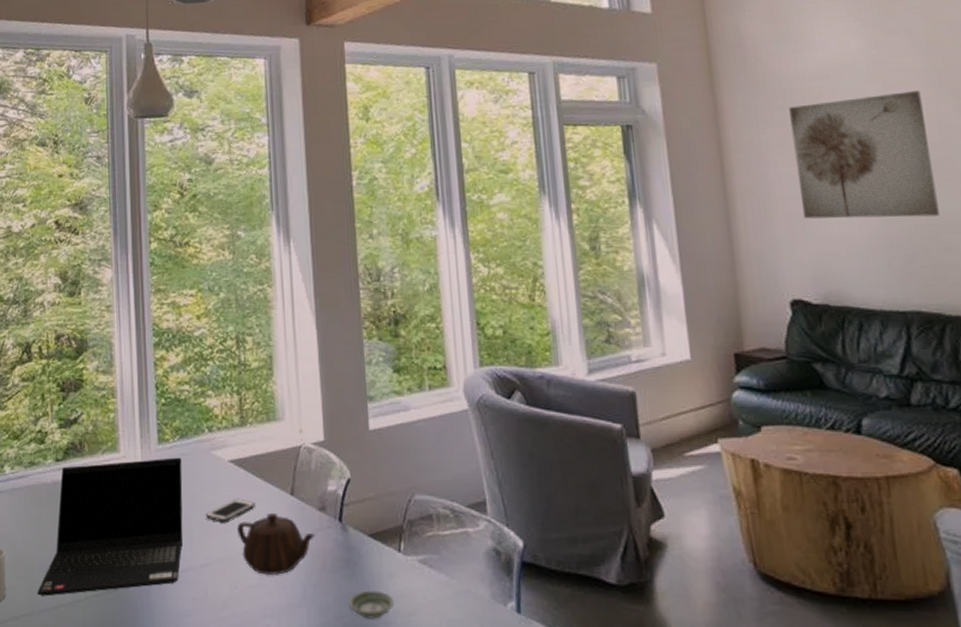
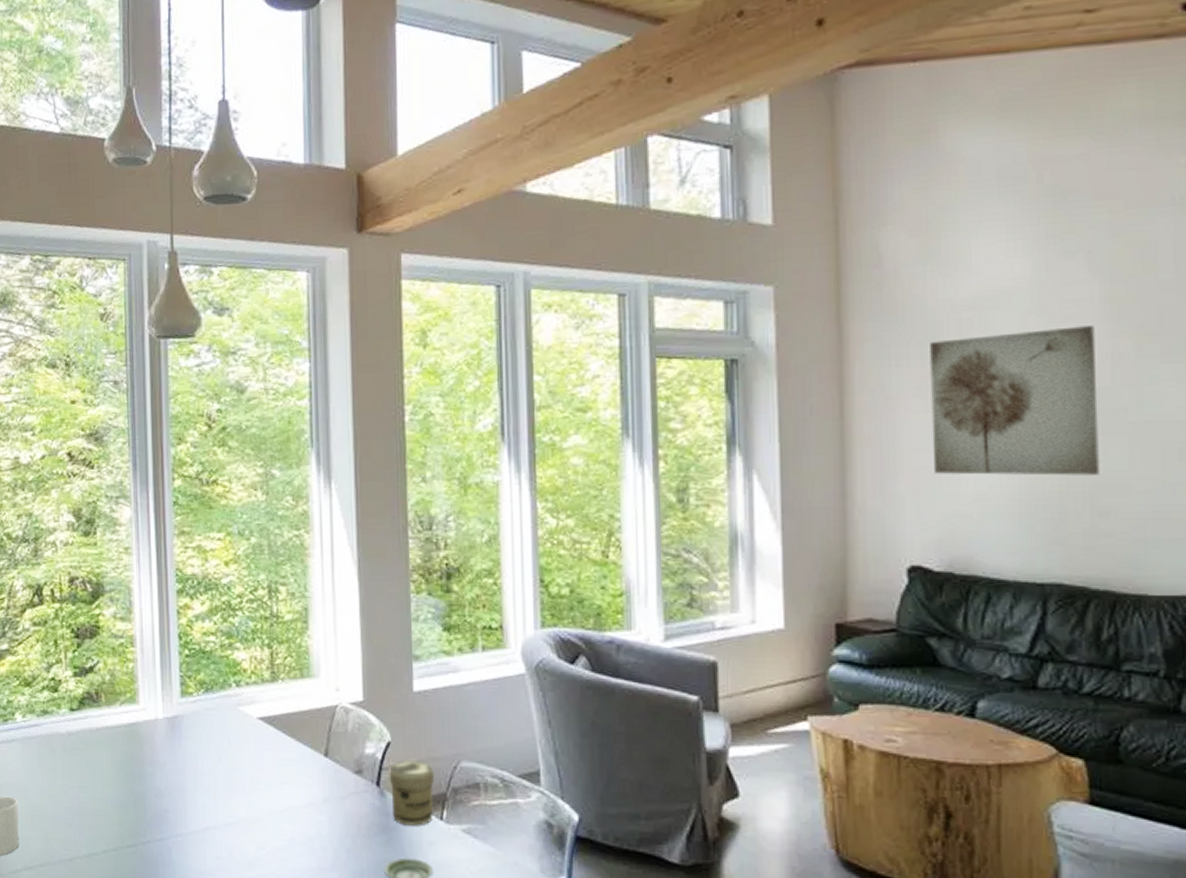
laptop computer: present [37,457,183,596] -> none [51,712,207,848]
cell phone: present [205,498,256,523] -> none [231,757,286,782]
teapot: present [237,512,316,576] -> none [266,773,351,838]
jar: none [350,495,392,559] -> present [389,760,435,826]

